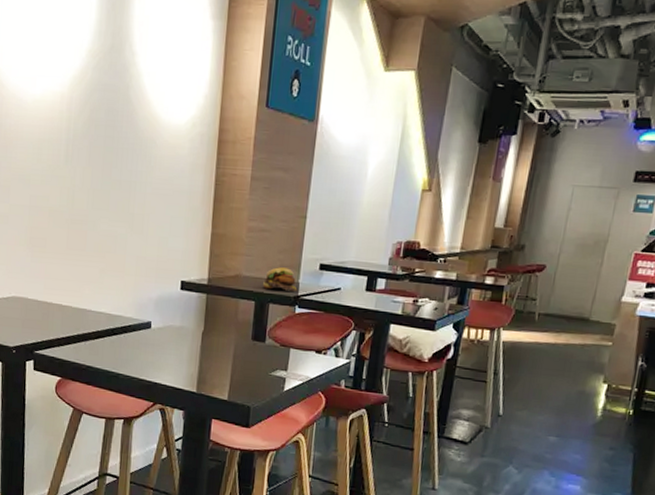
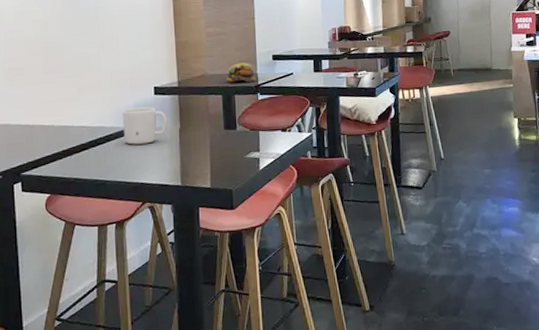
mug: none [142,300,192,342] -> present [122,107,168,145]

